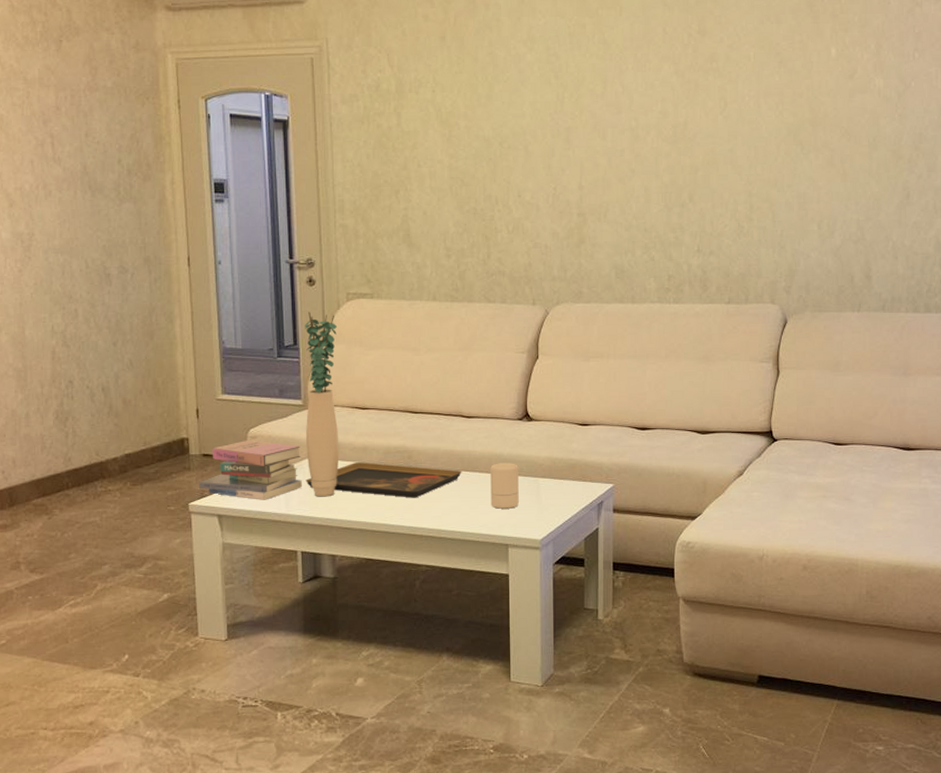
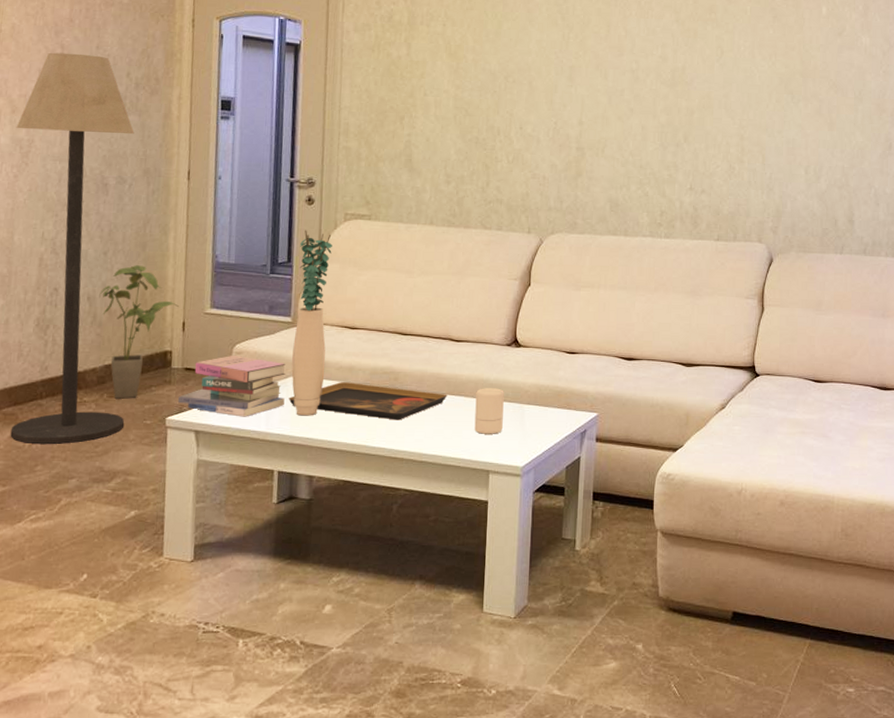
floor lamp: none [15,142,150,532] -> present [10,52,134,444]
house plant: none [113,354,191,487] -> present [99,265,179,399]

